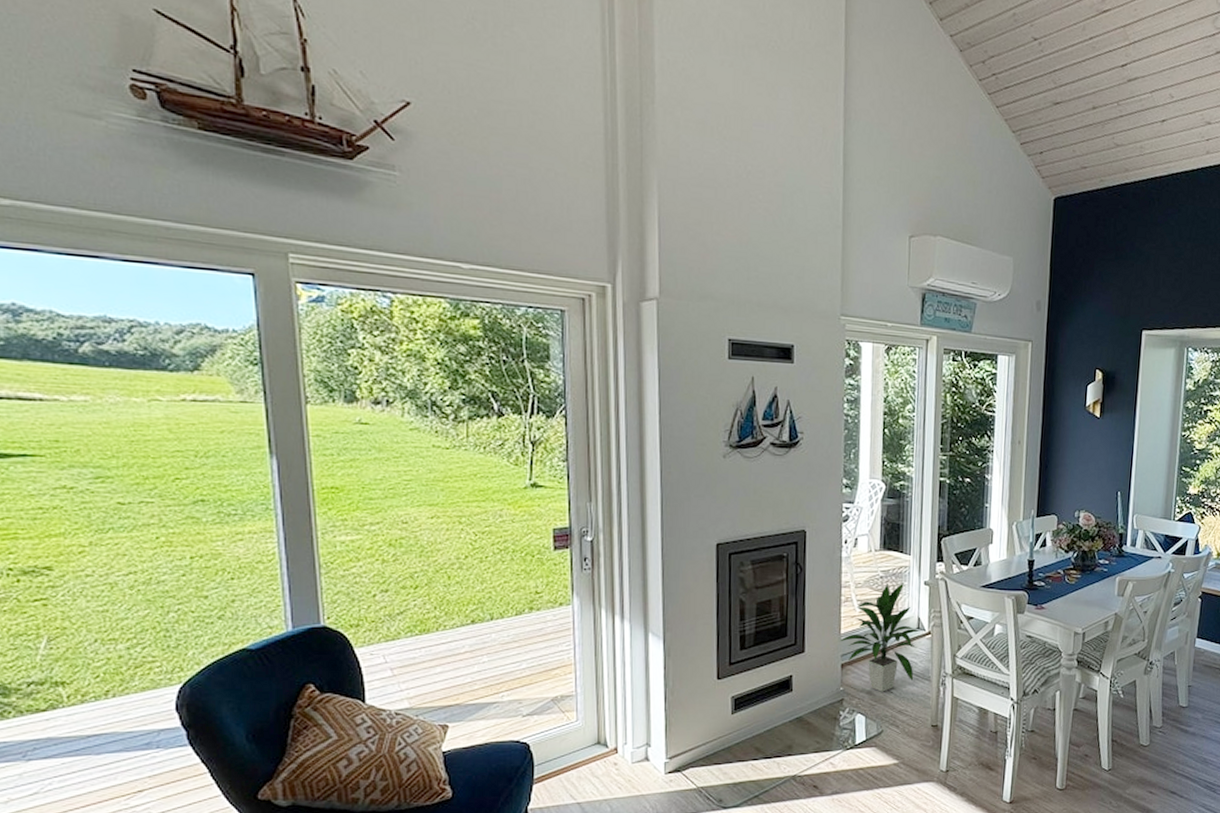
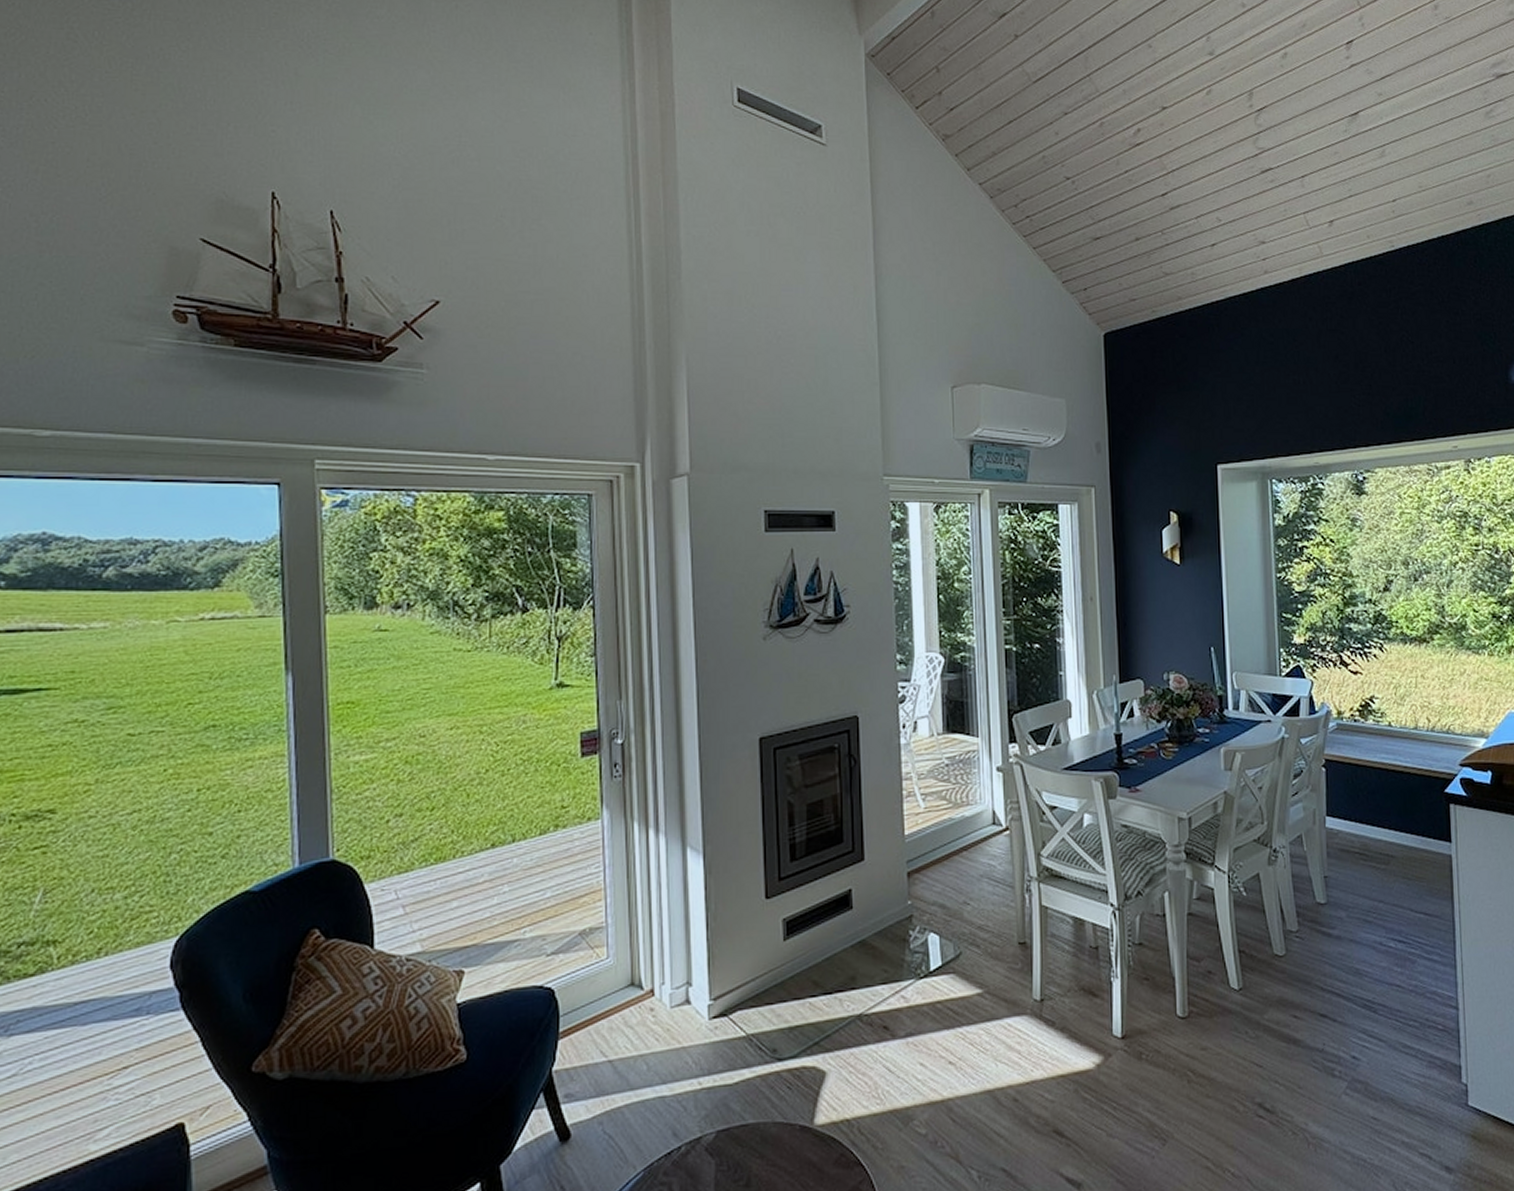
indoor plant: present [839,583,921,692] -> none [903,770,997,904]

